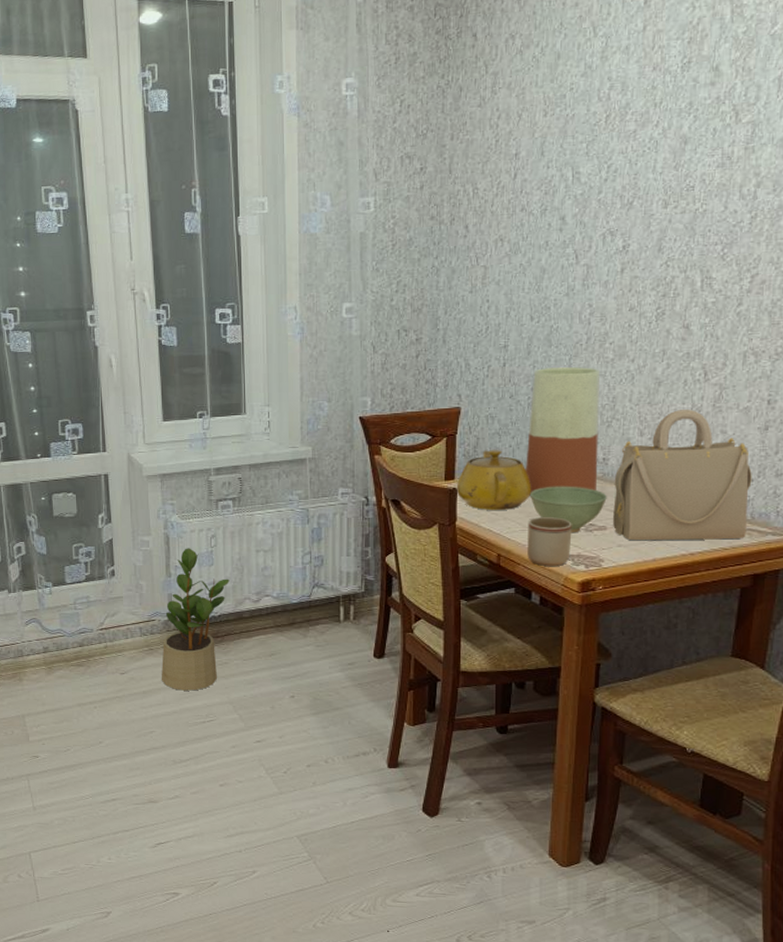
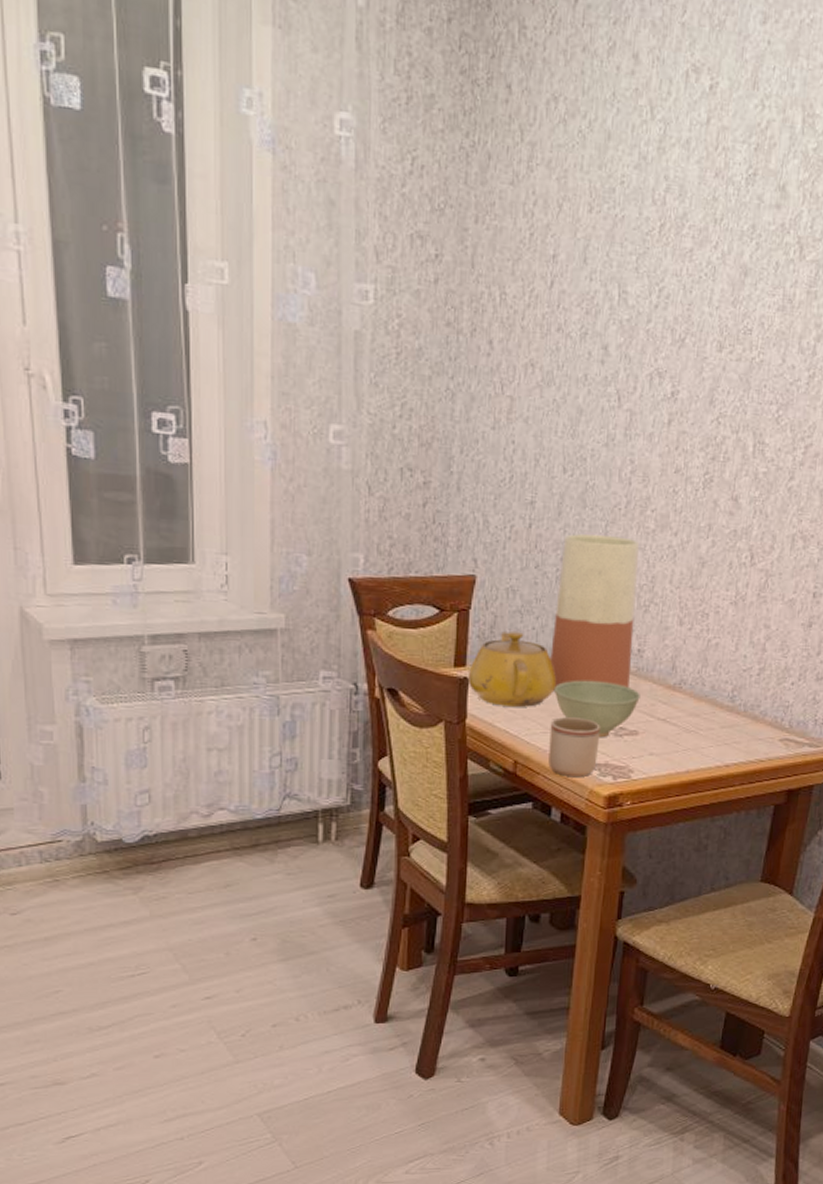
potted plant: present [162,548,230,691] -> none [72,743,170,935]
handbag: present [613,410,752,541] -> none [645,597,793,751]

